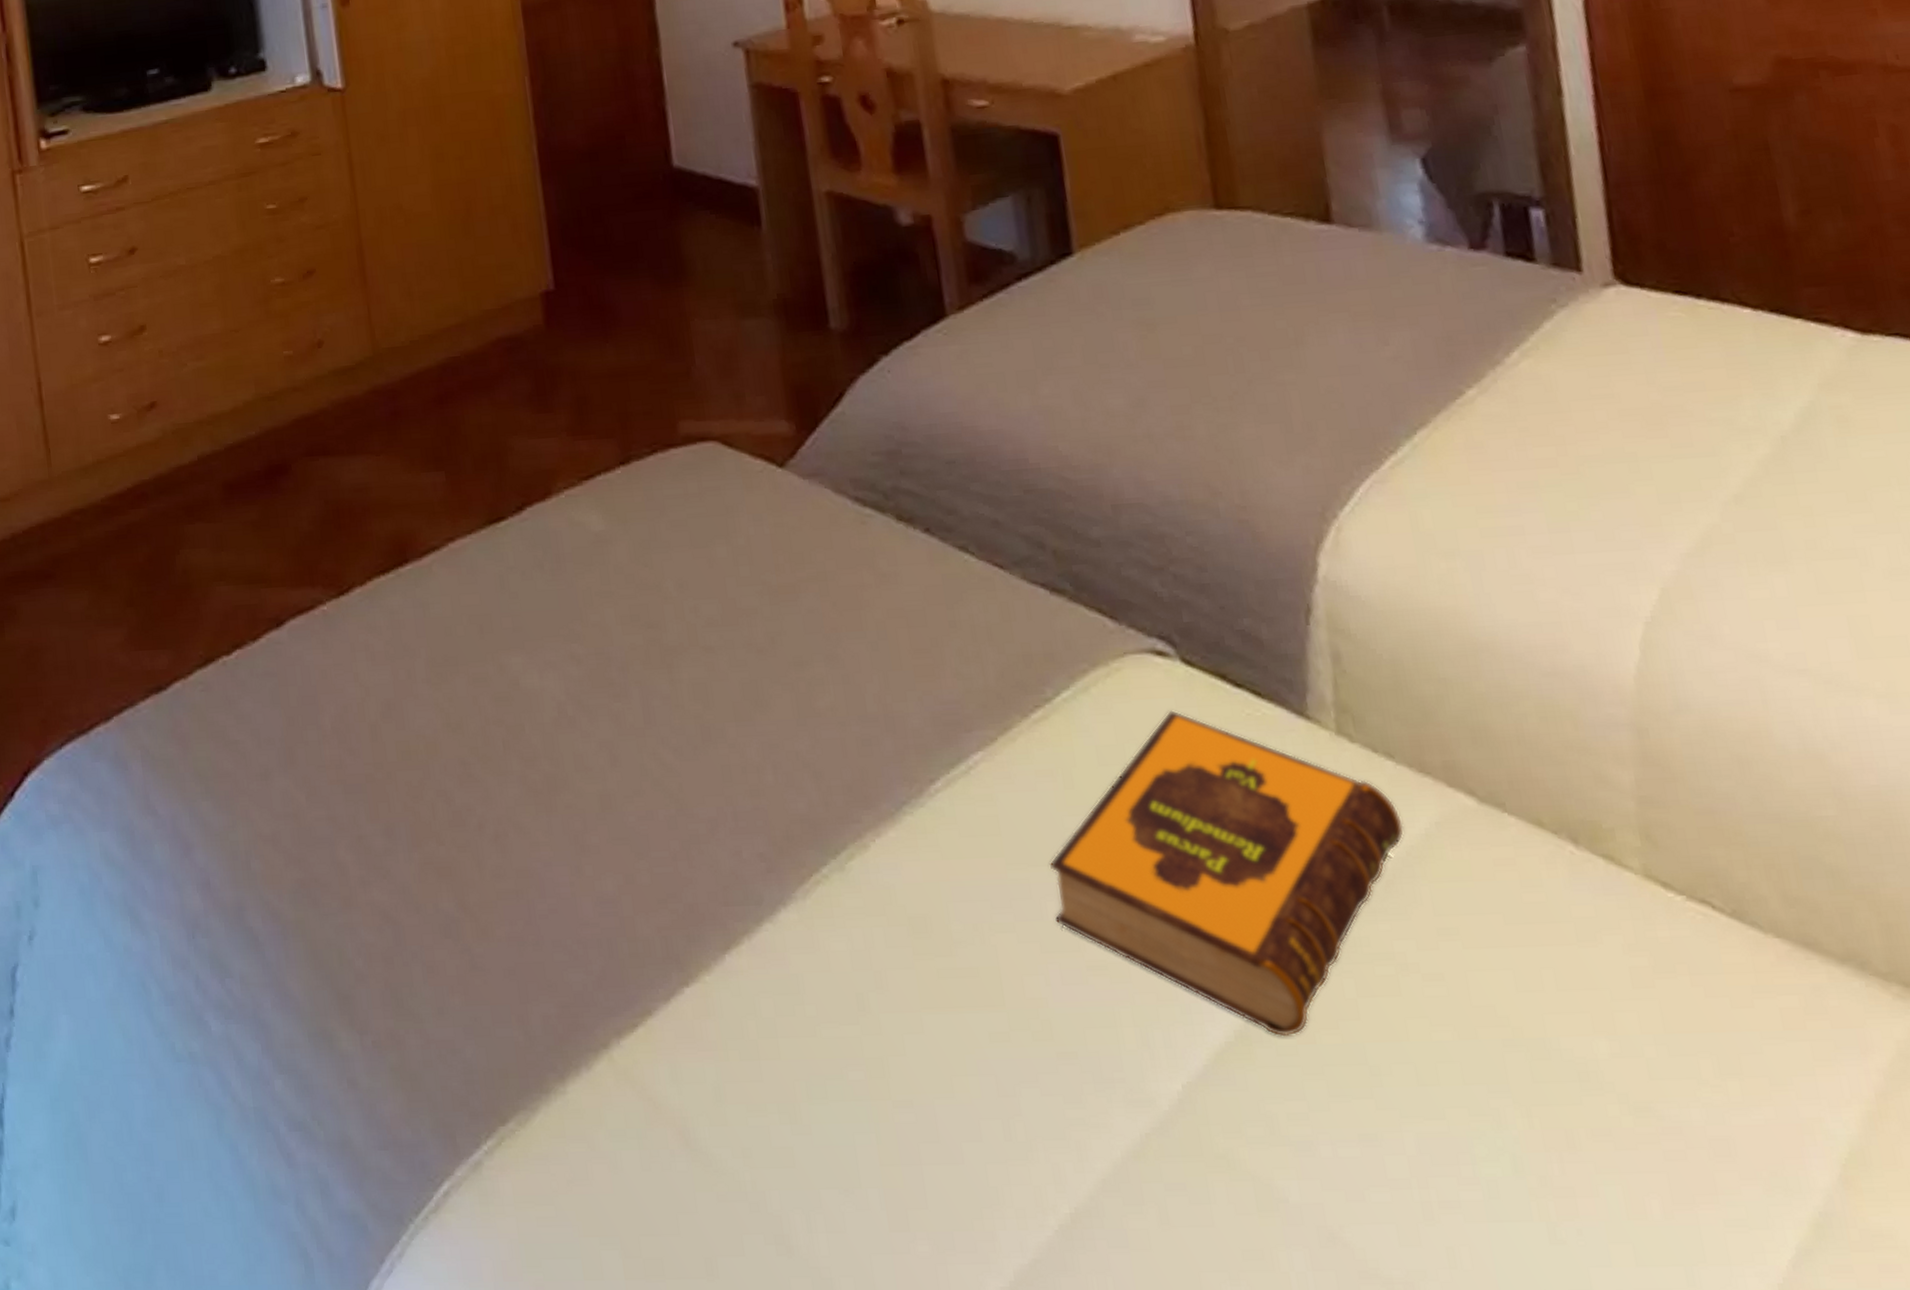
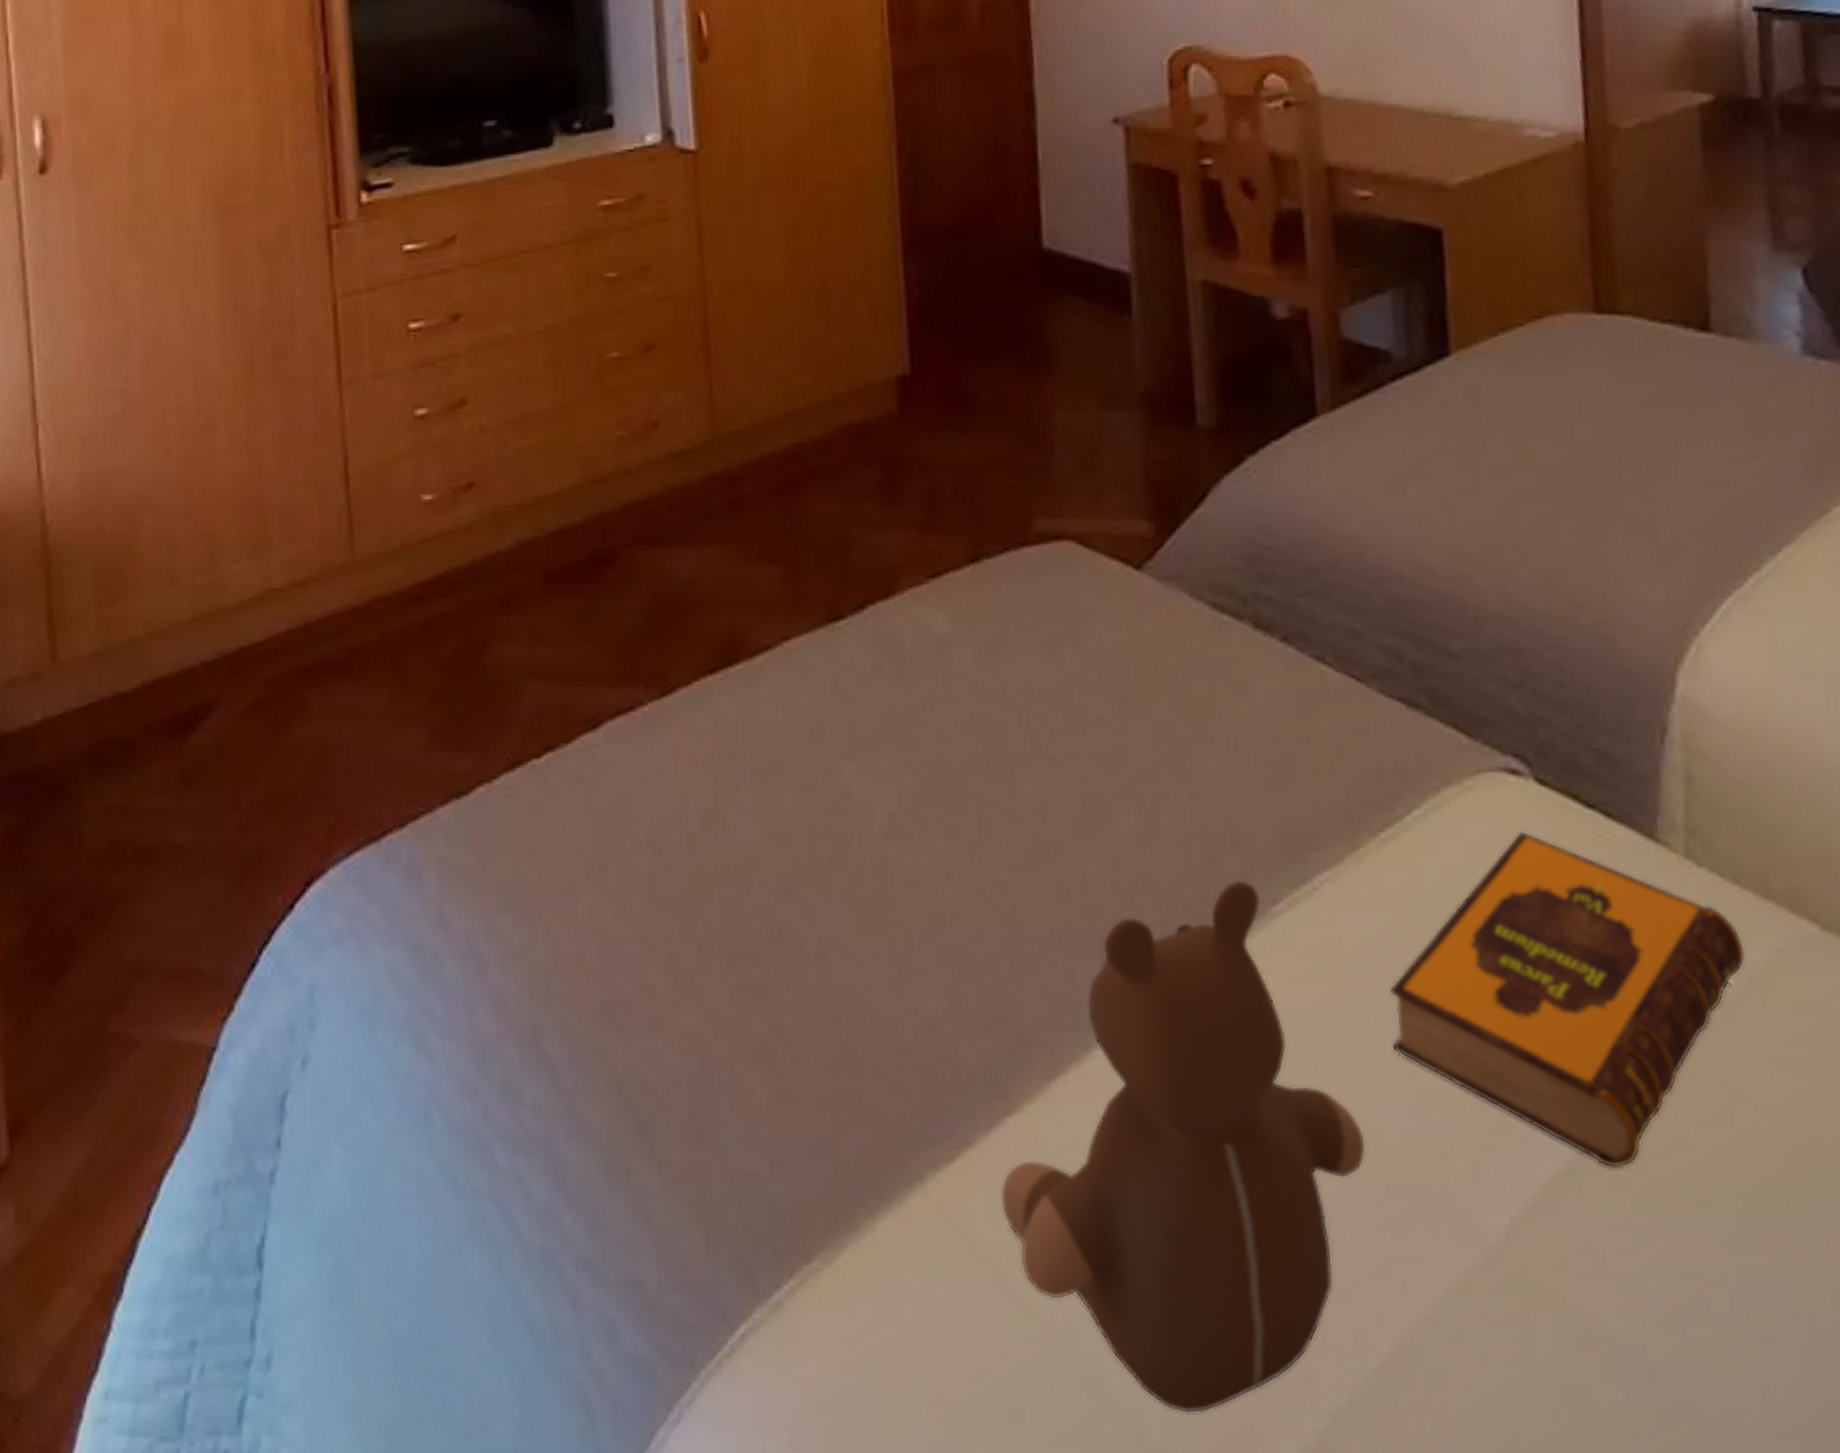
teddy bear: none [682,760,1036,1271] -> present [1000,879,1367,1414]

